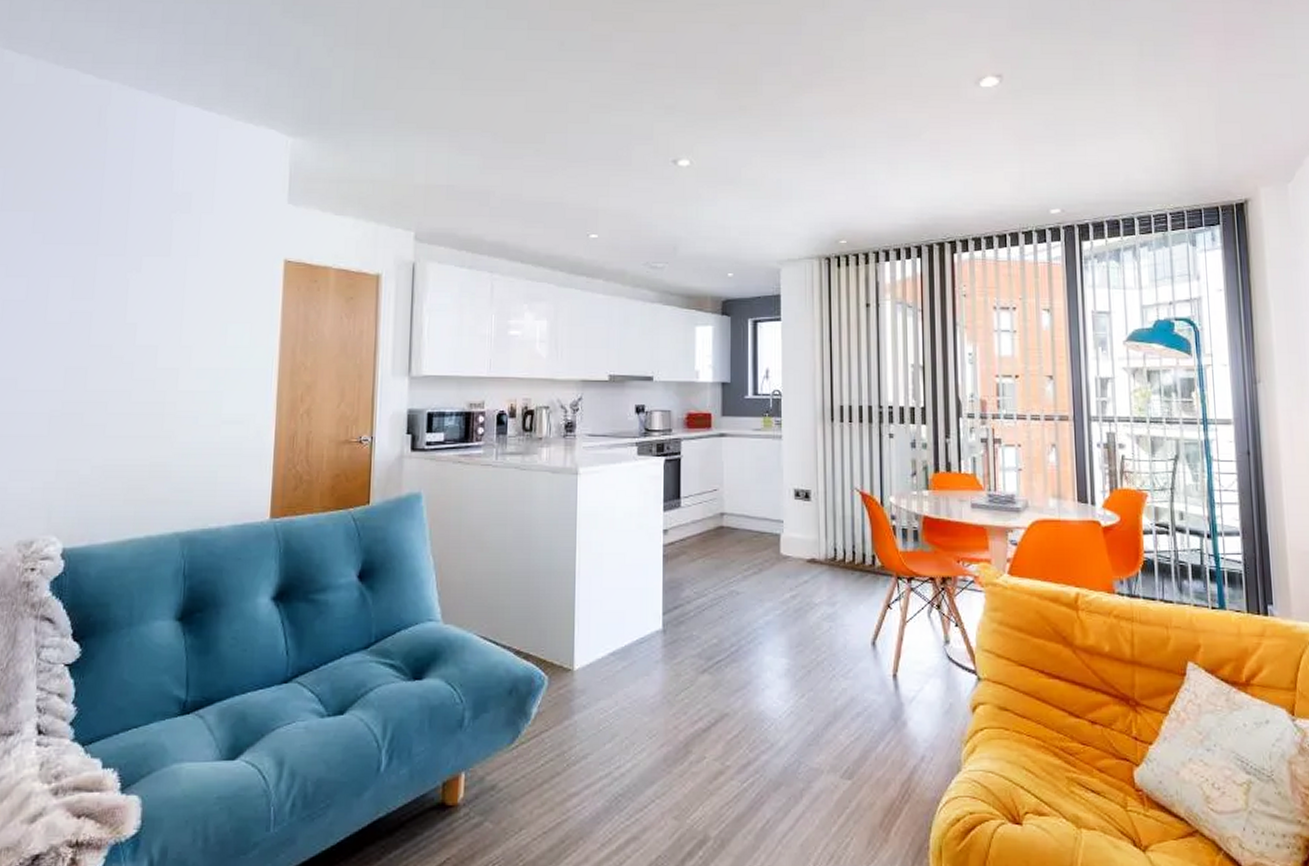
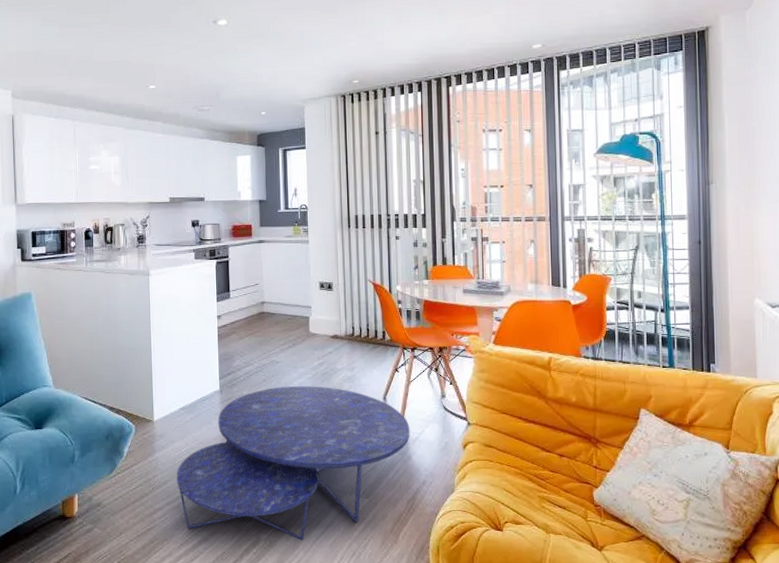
nesting table: none [600,626,905,839] -> present [176,386,410,541]

